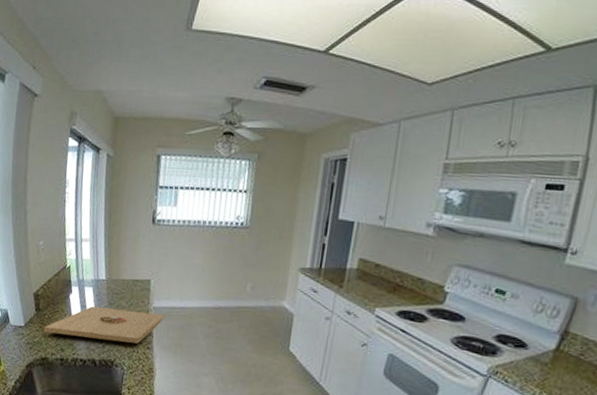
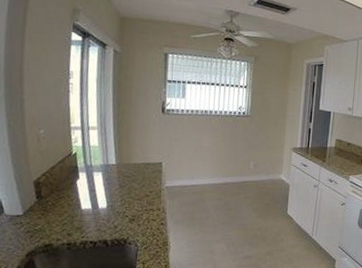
platter: present [43,306,166,344] -> none [46,190,178,221]

